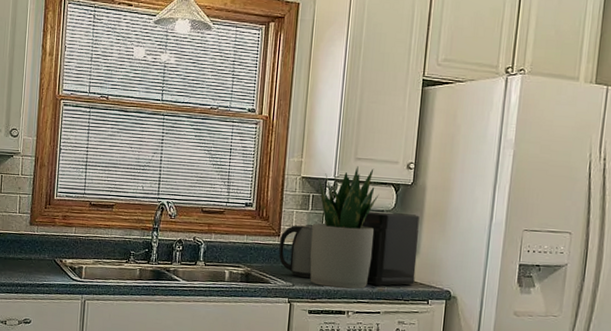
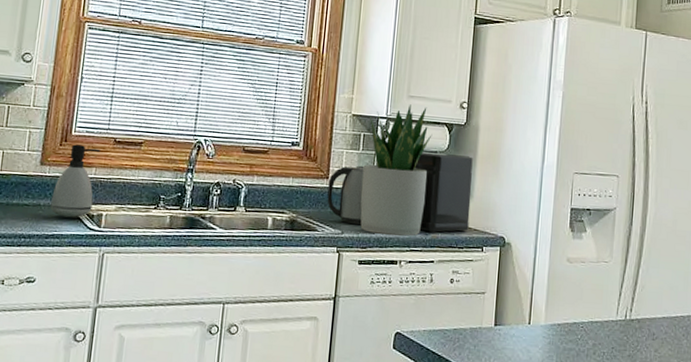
soap dispenser: none [40,207,78,270] -> present [50,144,100,218]

